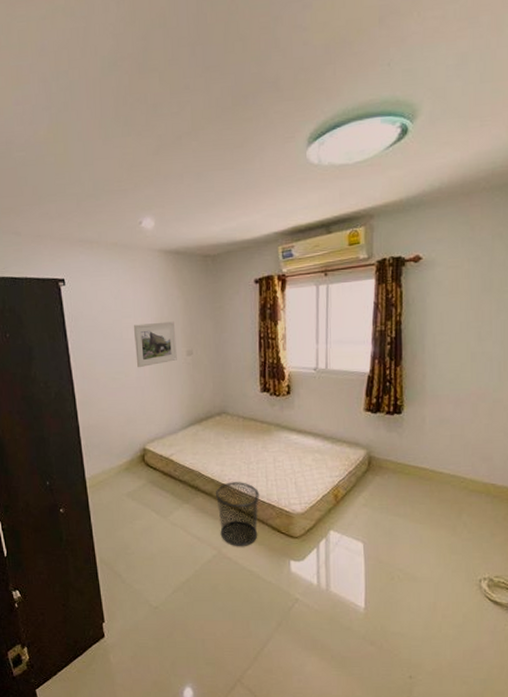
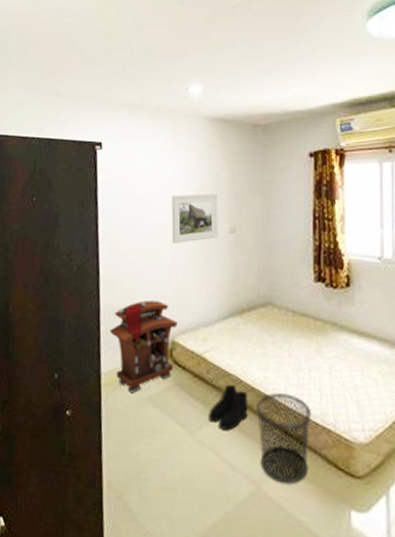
nightstand: none [90,417,147,492] -> present [110,300,178,394]
boots: none [178,478,209,513] -> present [209,384,248,430]

